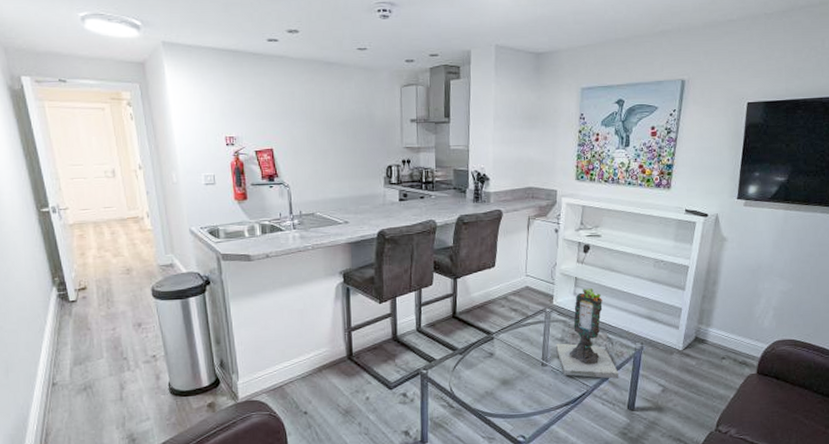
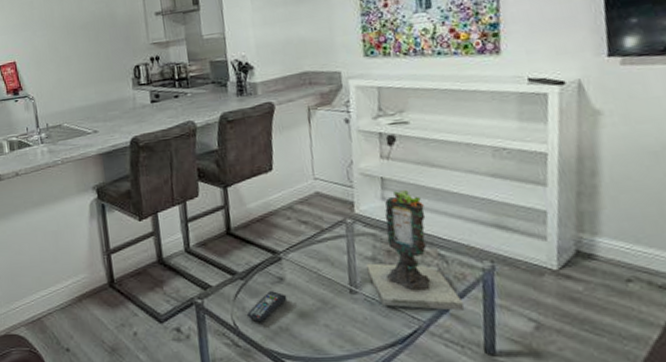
remote control: none [461,363,495,389] -> present [246,290,287,323]

